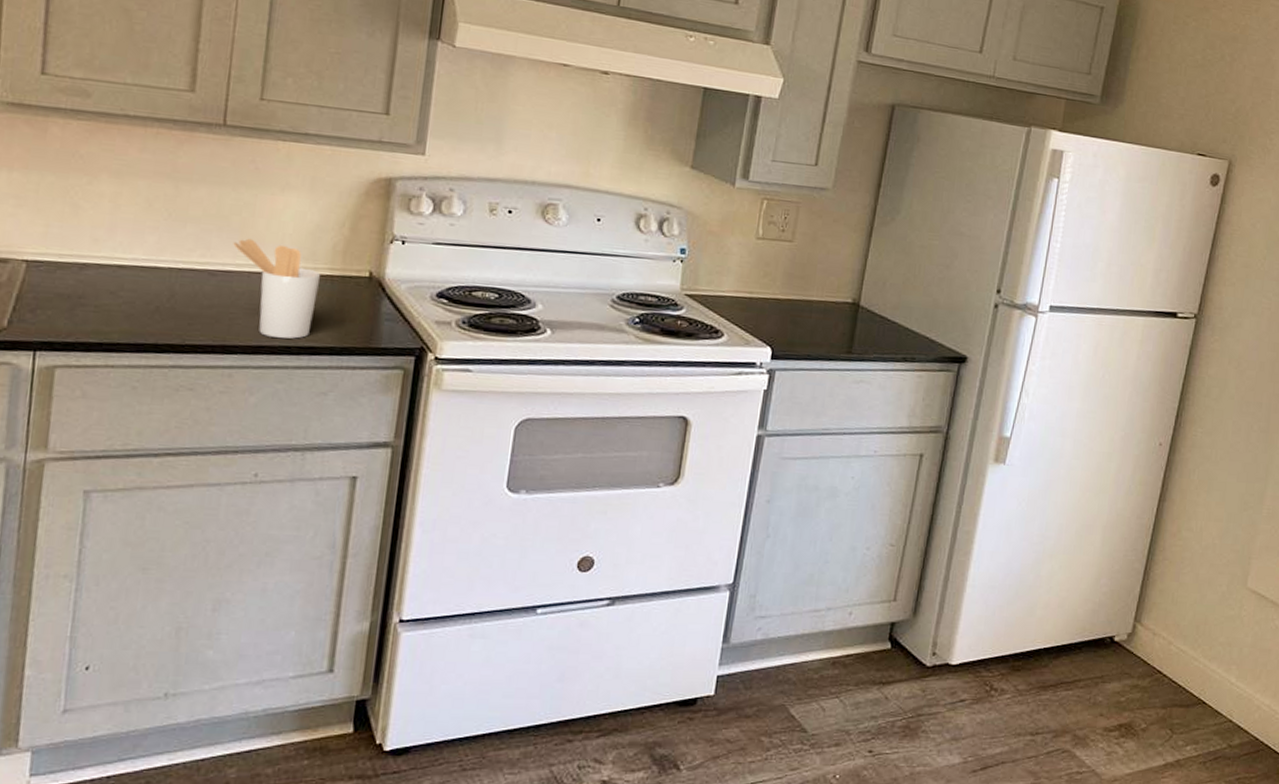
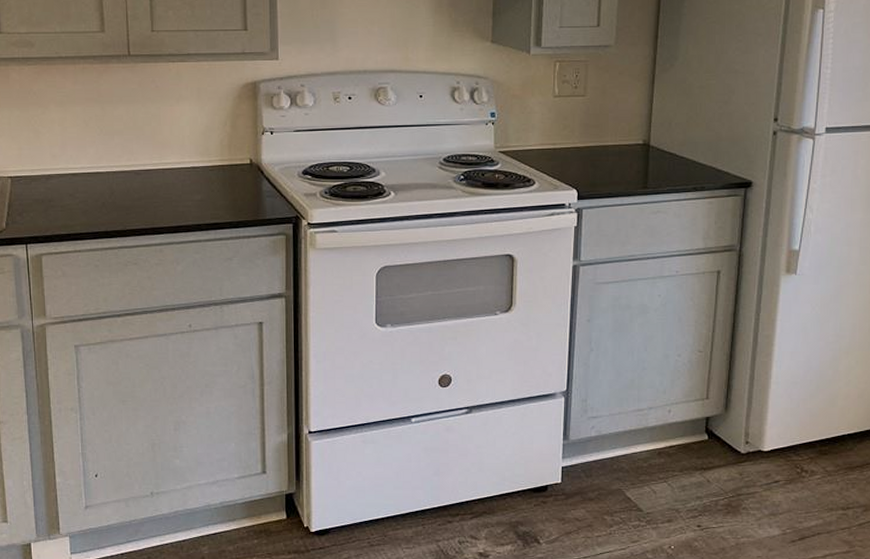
utensil holder: present [233,238,321,339] -> none [149,142,215,218]

